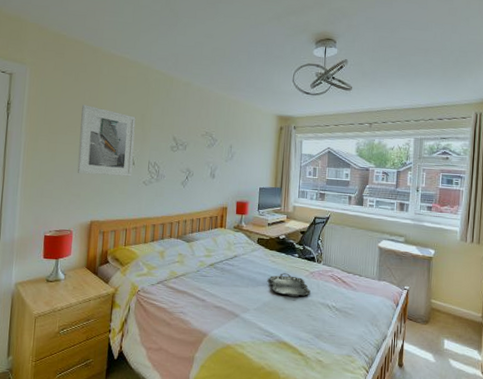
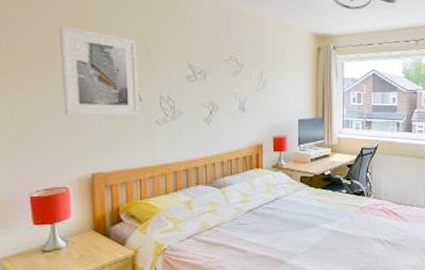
serving tray: present [270,273,311,297] -> none [317,211,361,235]

